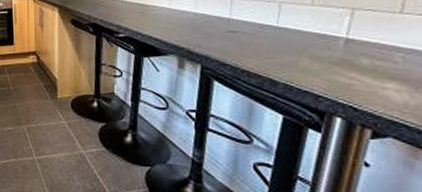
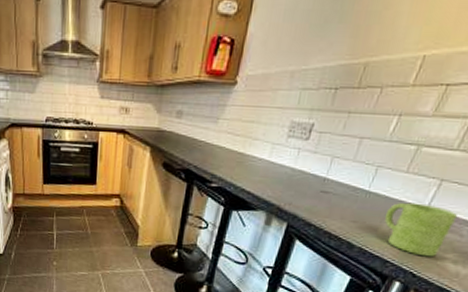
mug: none [302,33,383,88] -> present [384,202,457,257]

